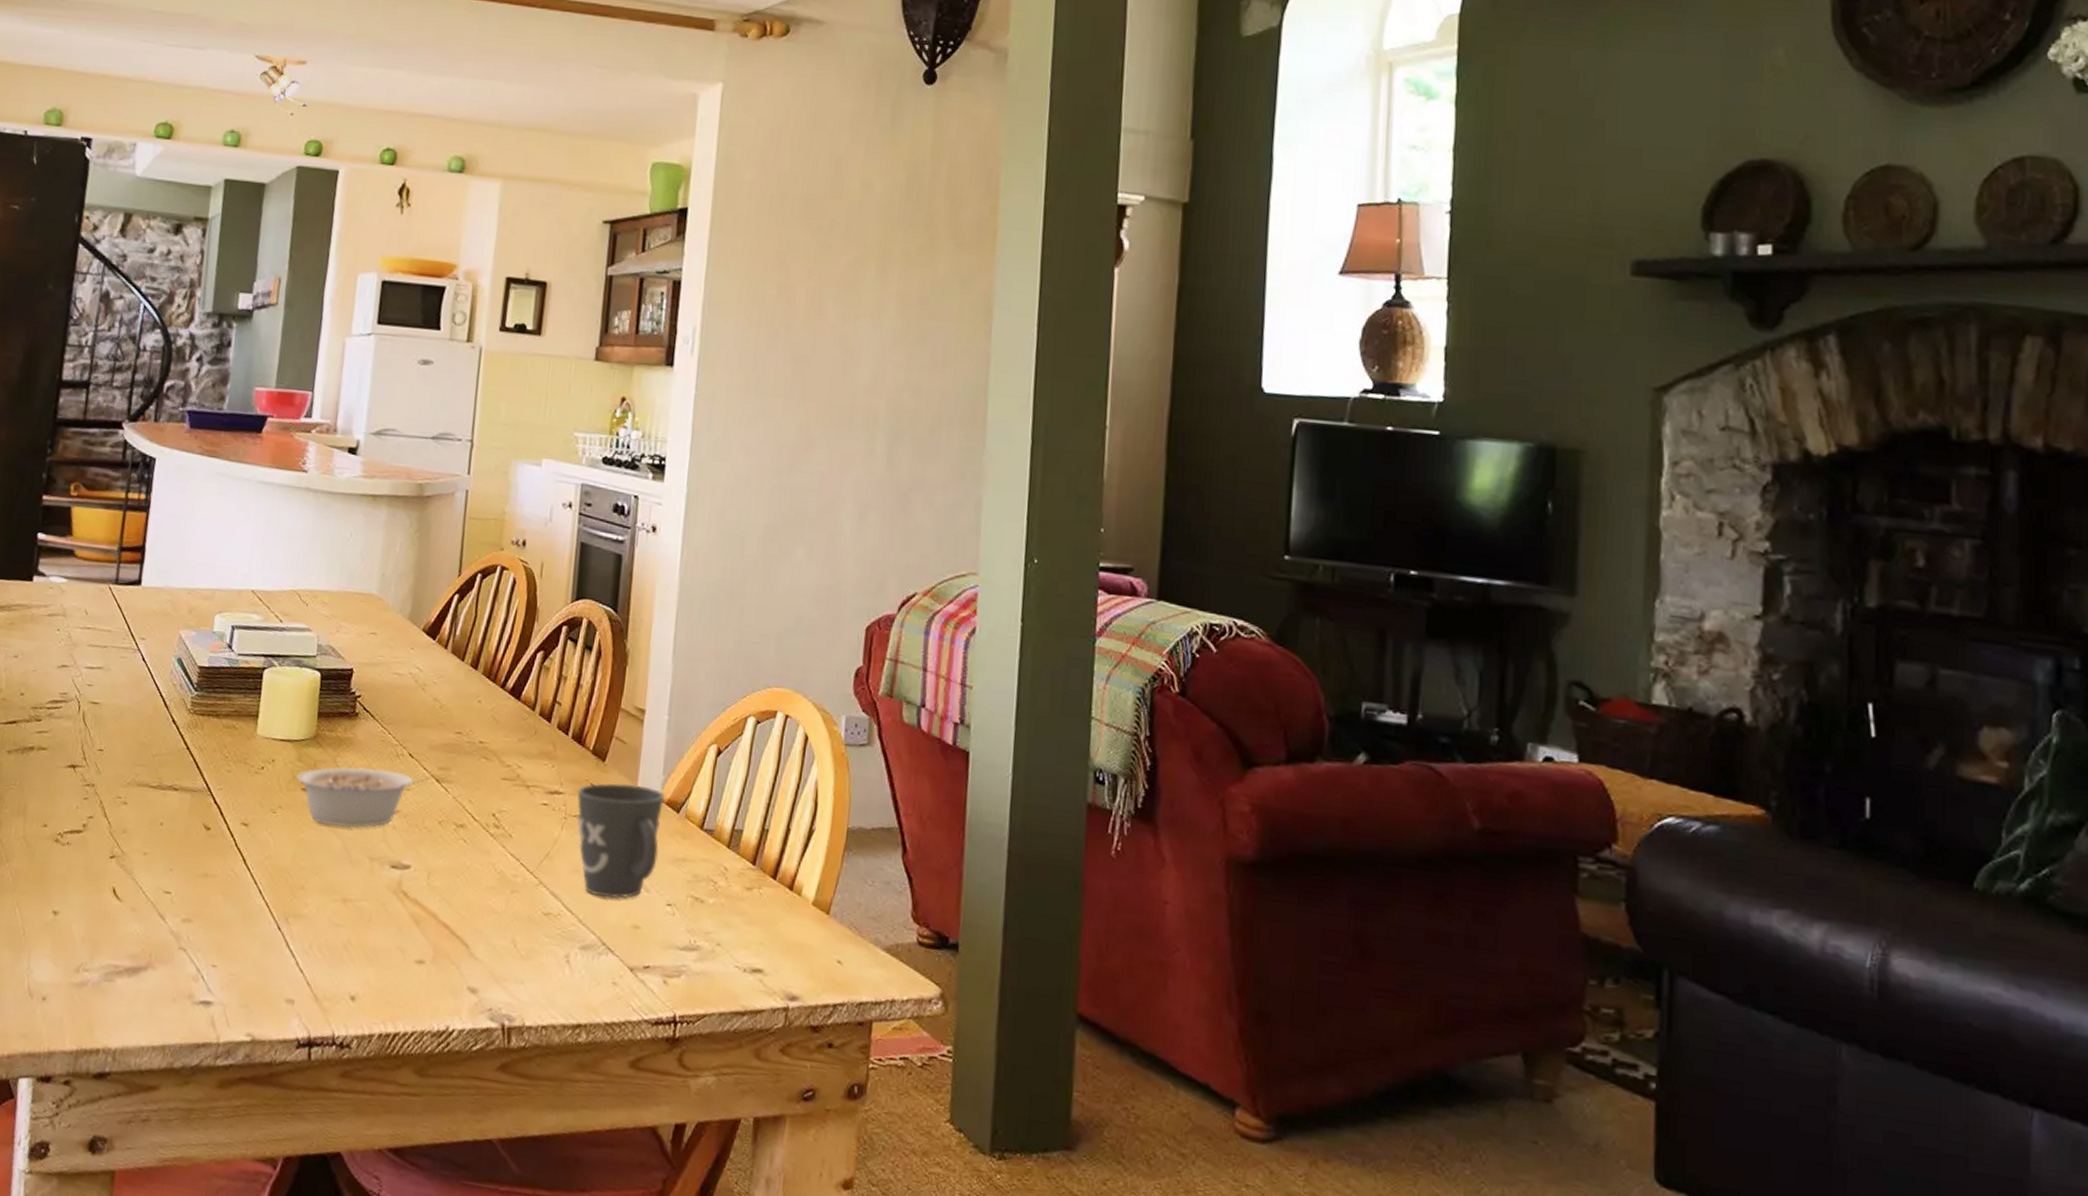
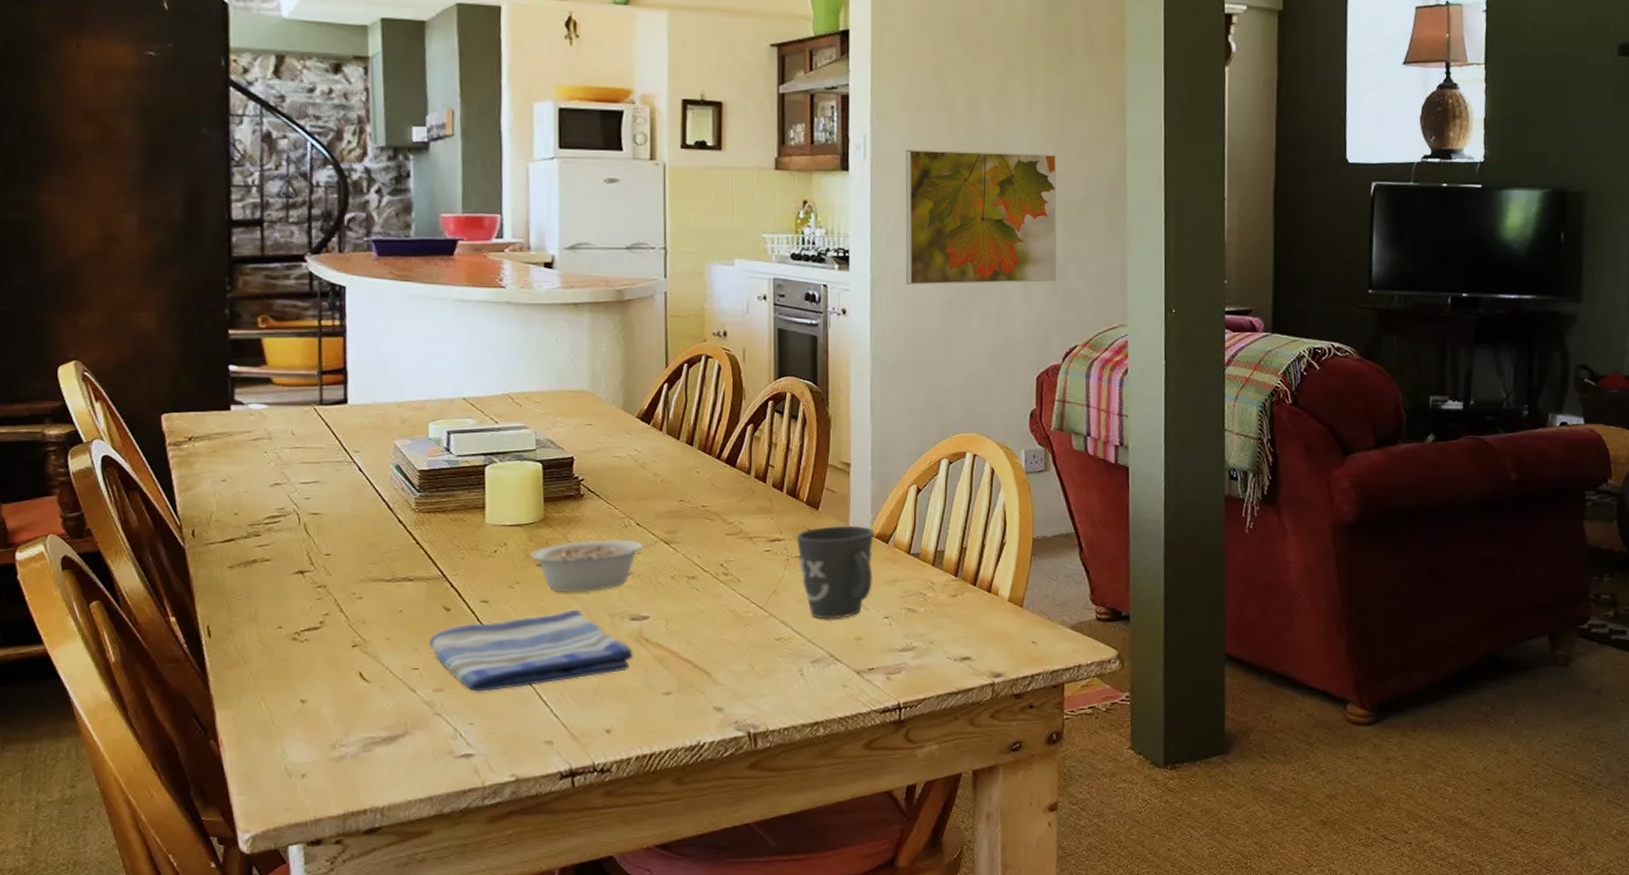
dish towel: none [184,846,389,931] -> present [428,609,633,692]
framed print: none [725,346,908,514] -> present [905,149,1057,285]

